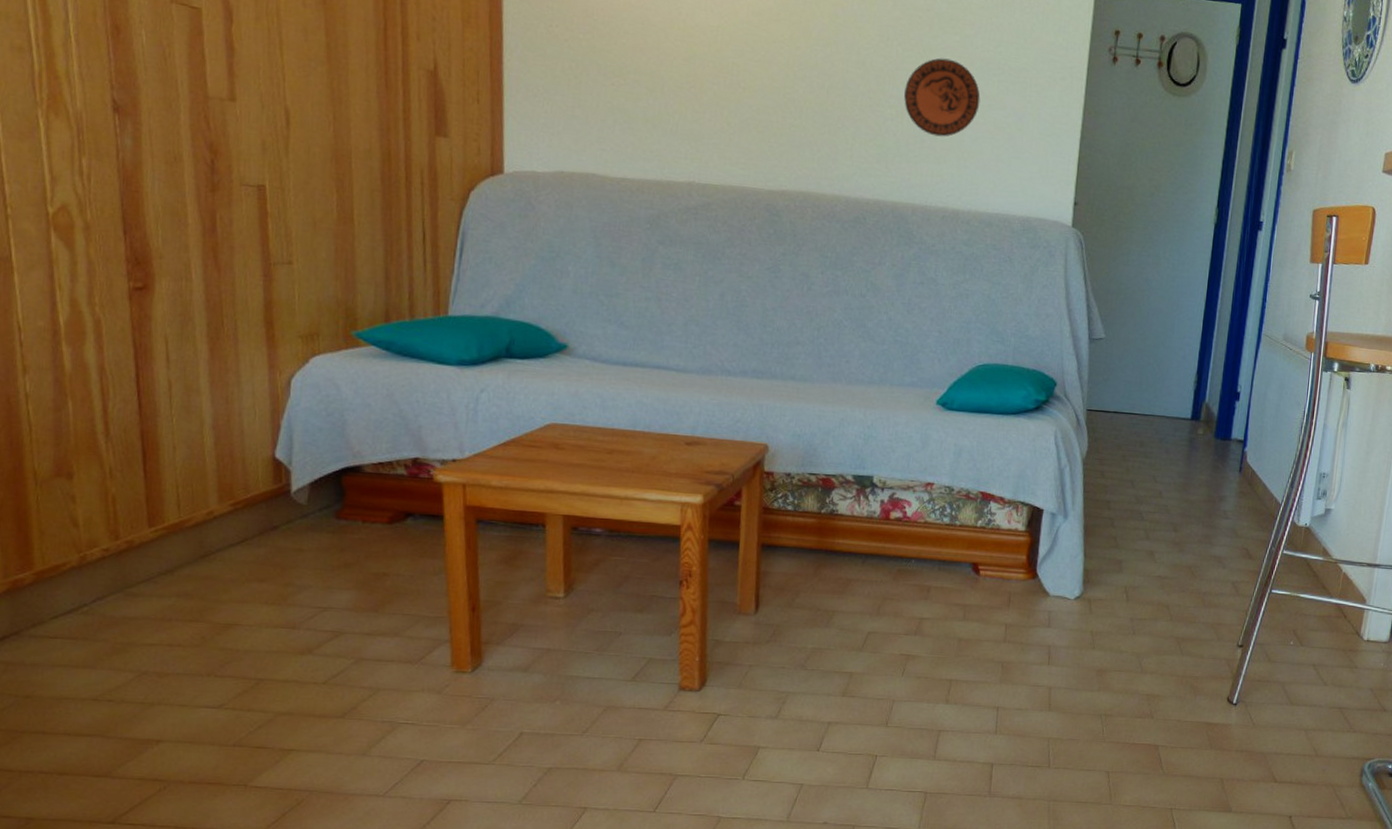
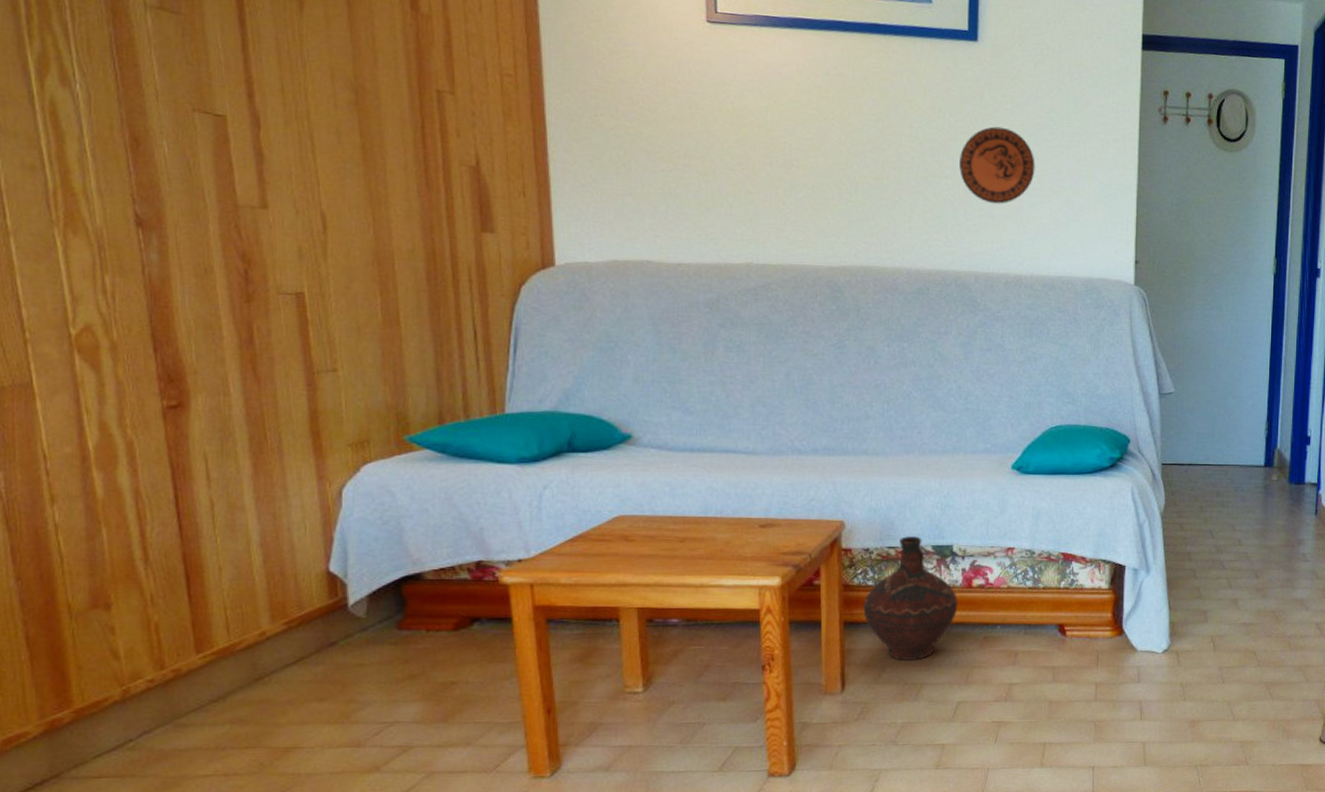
ceramic jug: none [781,464,875,587] -> present [863,536,958,660]

